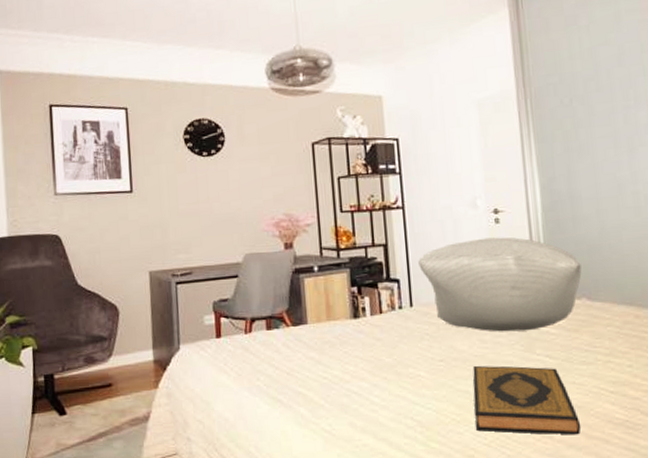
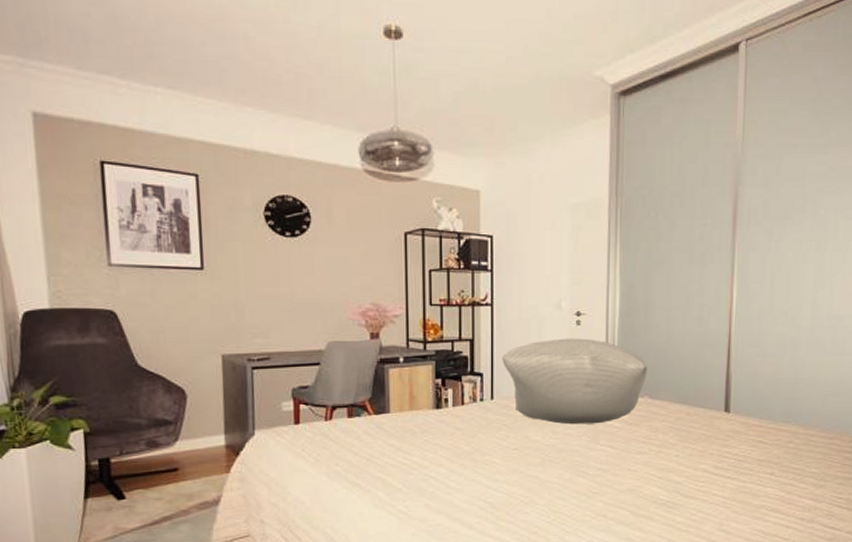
hardback book: present [472,365,581,435] -> none [542,453,631,514]

